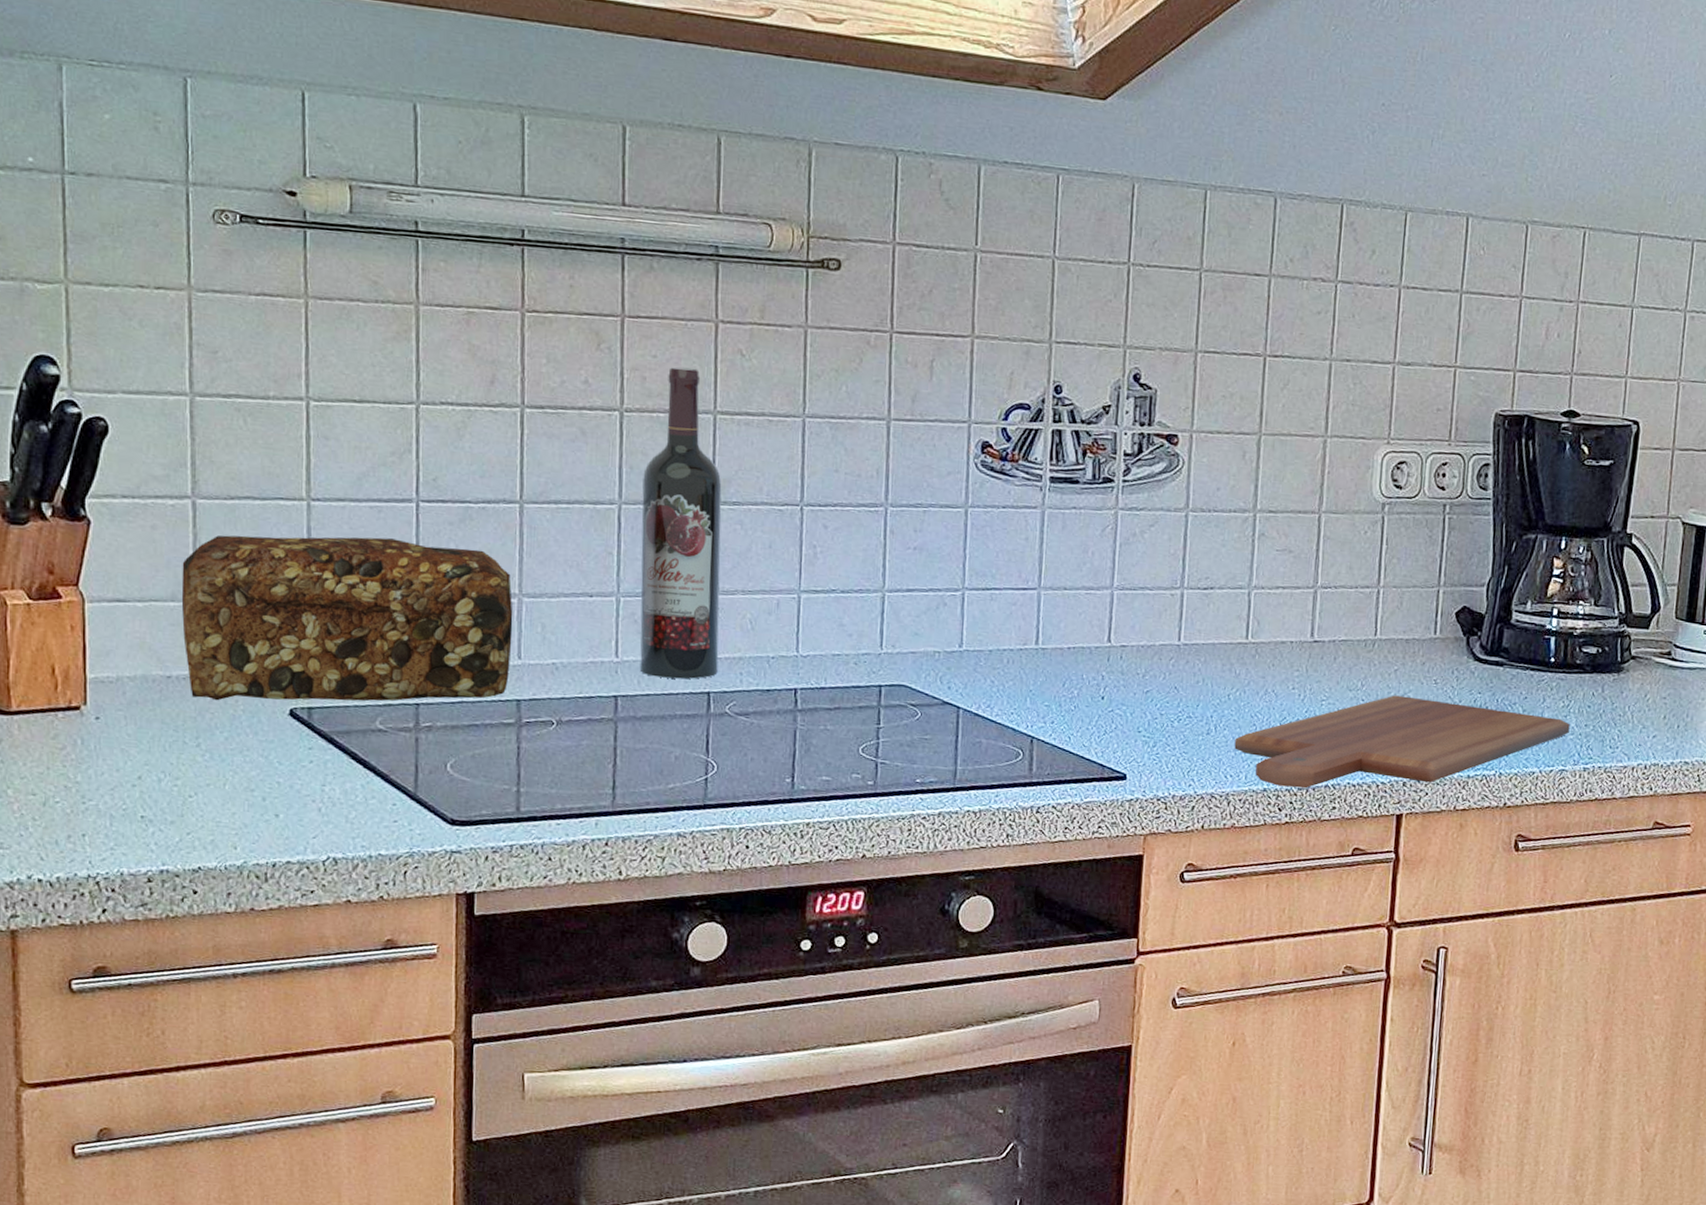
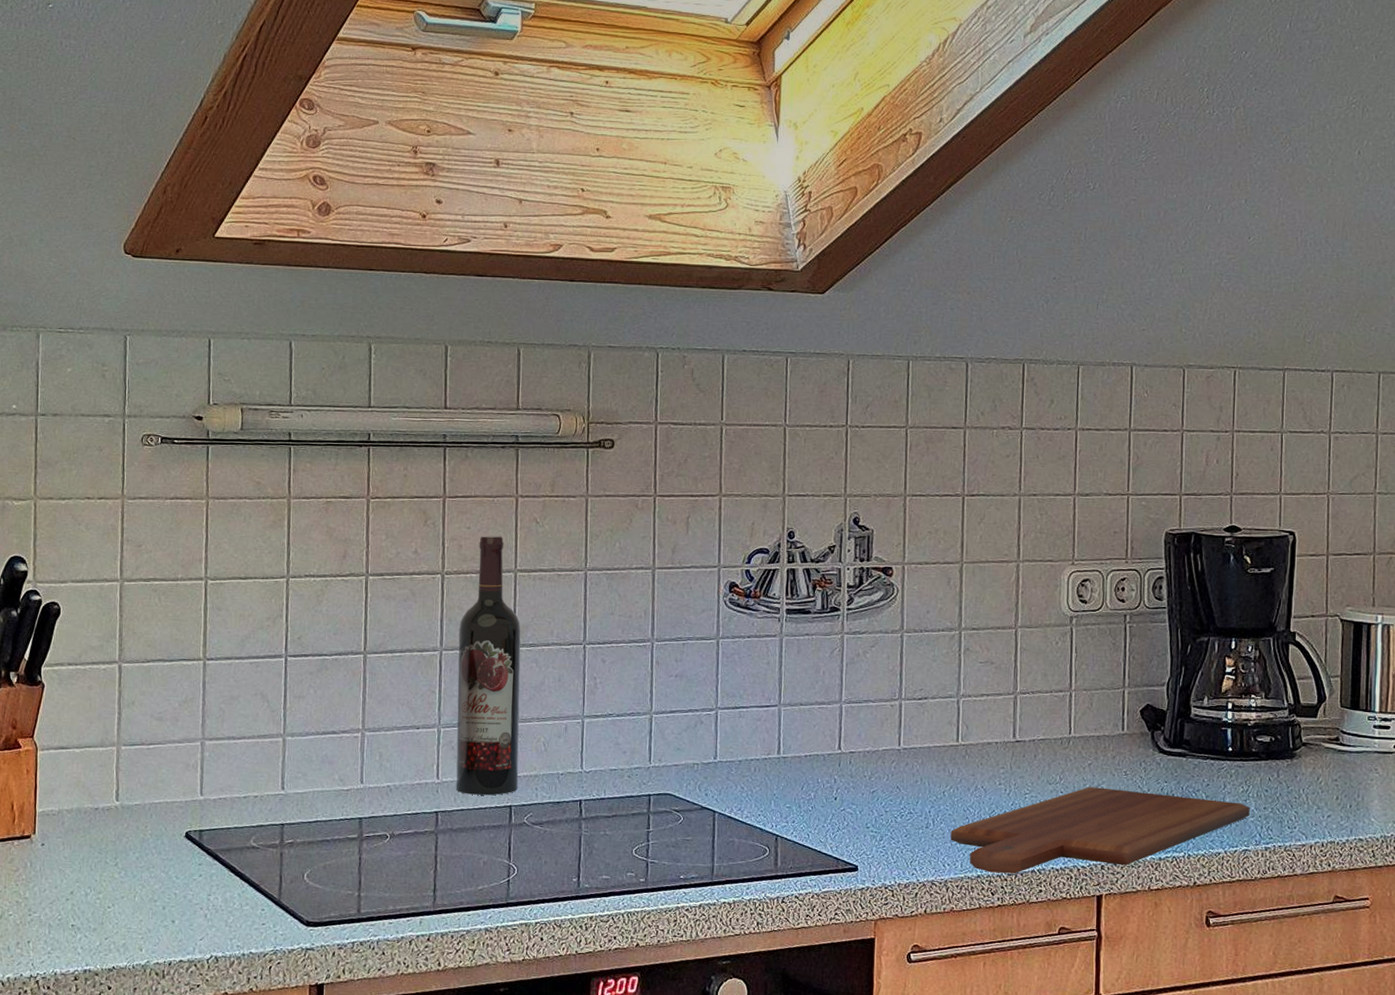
bread loaf: present [181,535,513,701] -> none [108,687,358,827]

